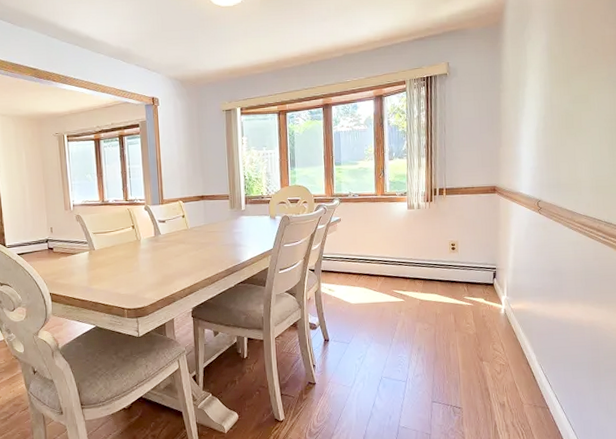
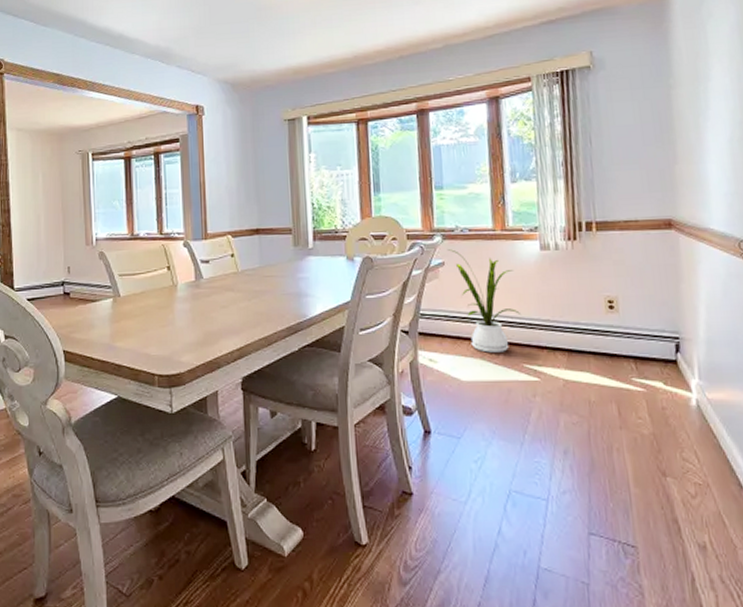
house plant: none [343,209,392,283] -> present [448,249,520,353]

